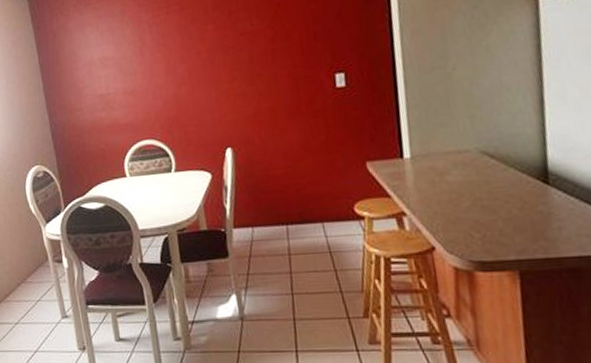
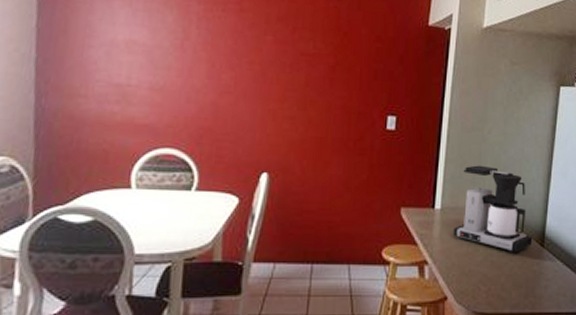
coffee maker: none [429,104,533,195] -> present [454,165,533,253]

